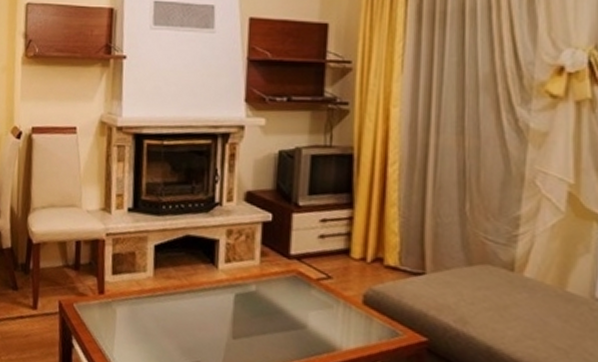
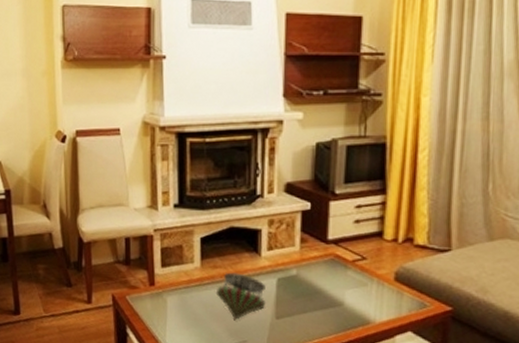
drum: none [168,284,223,338] -> present [215,272,266,321]

